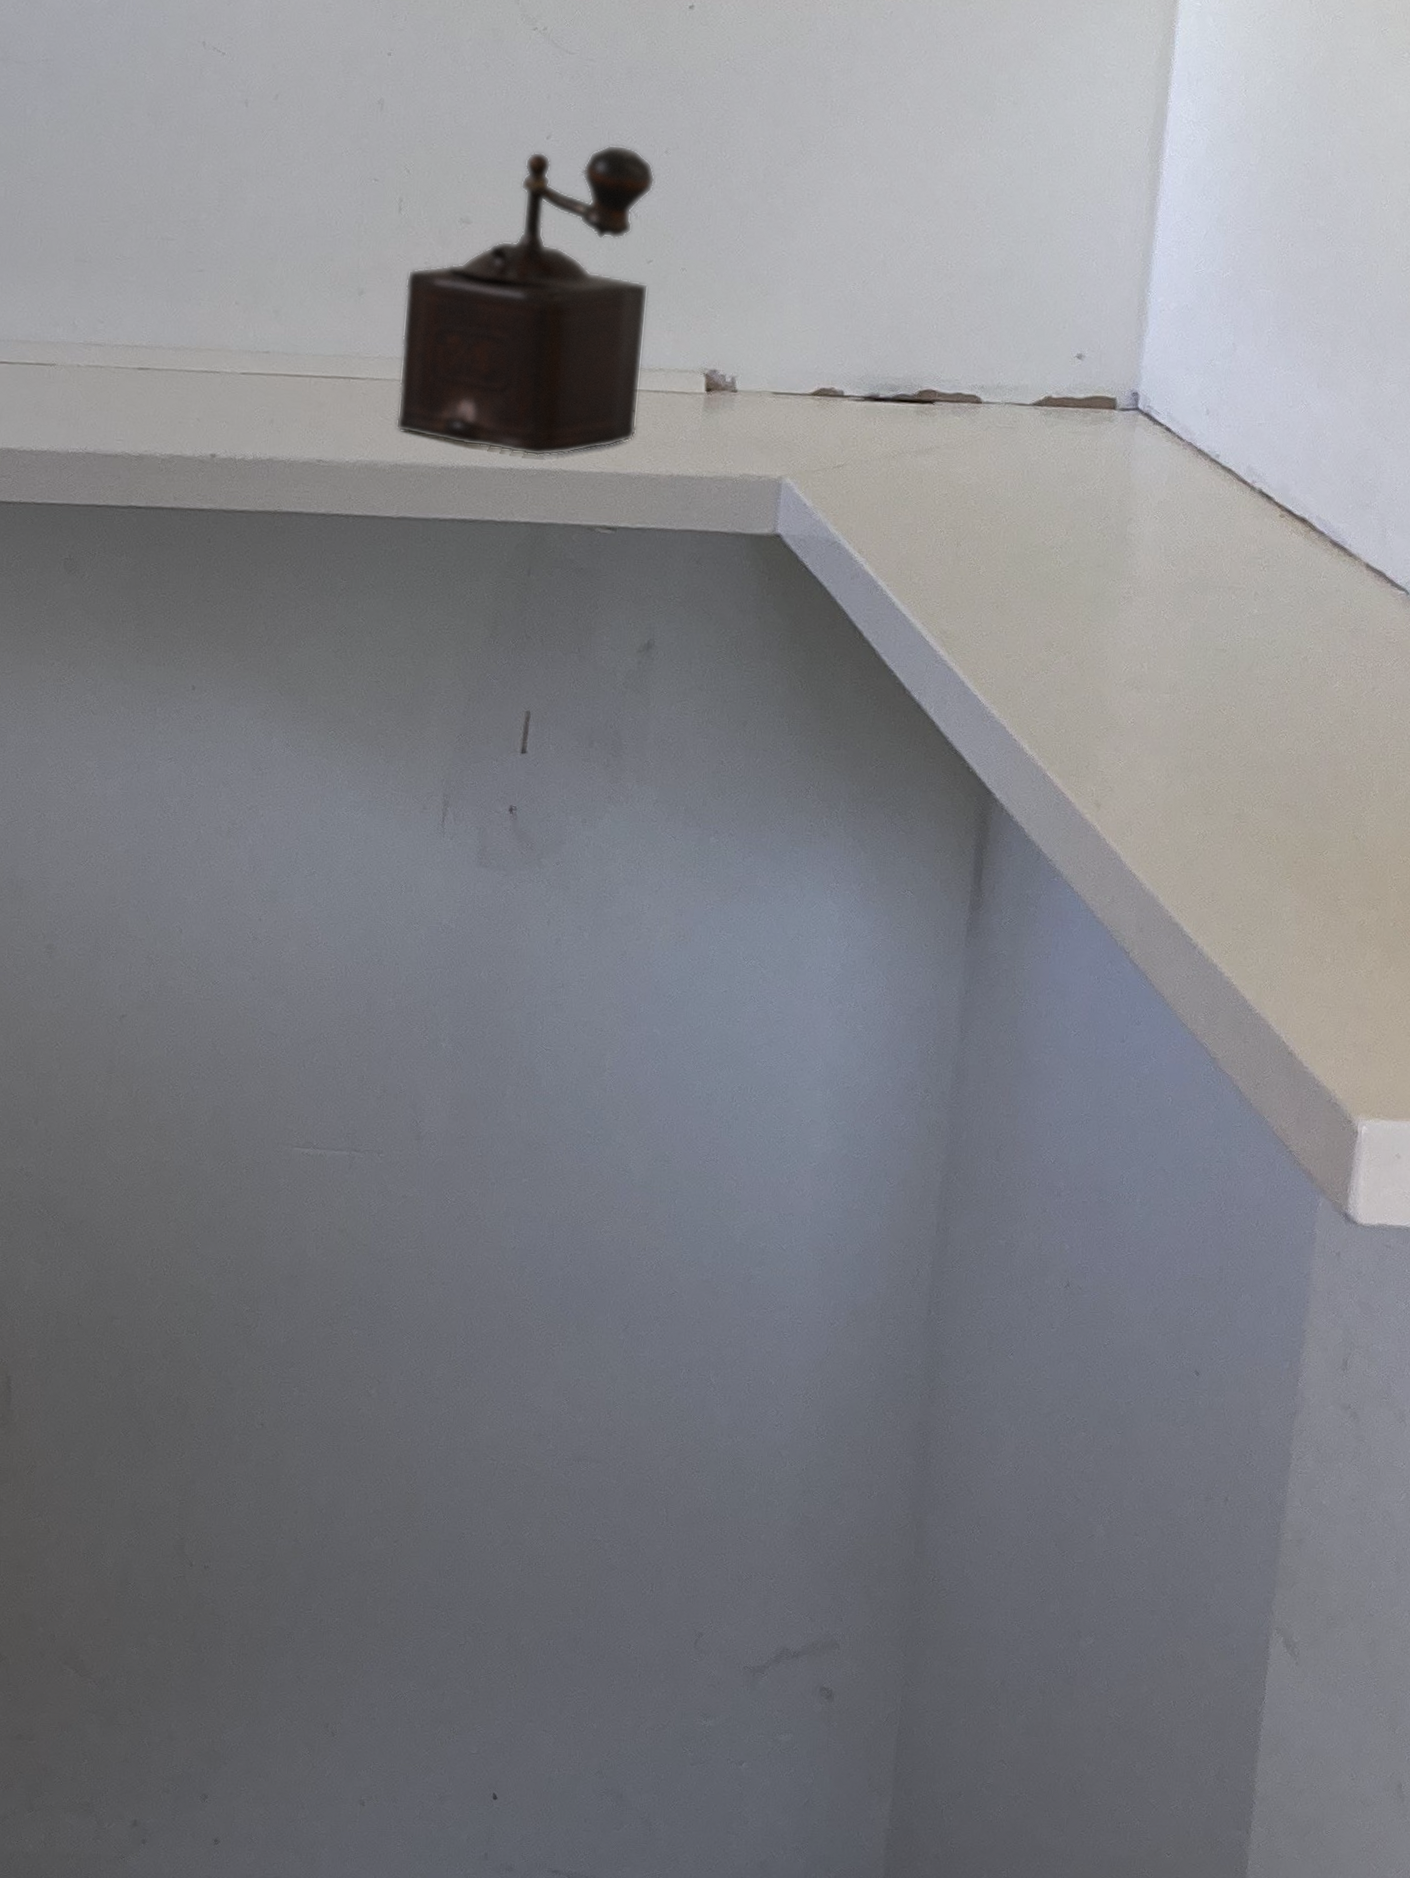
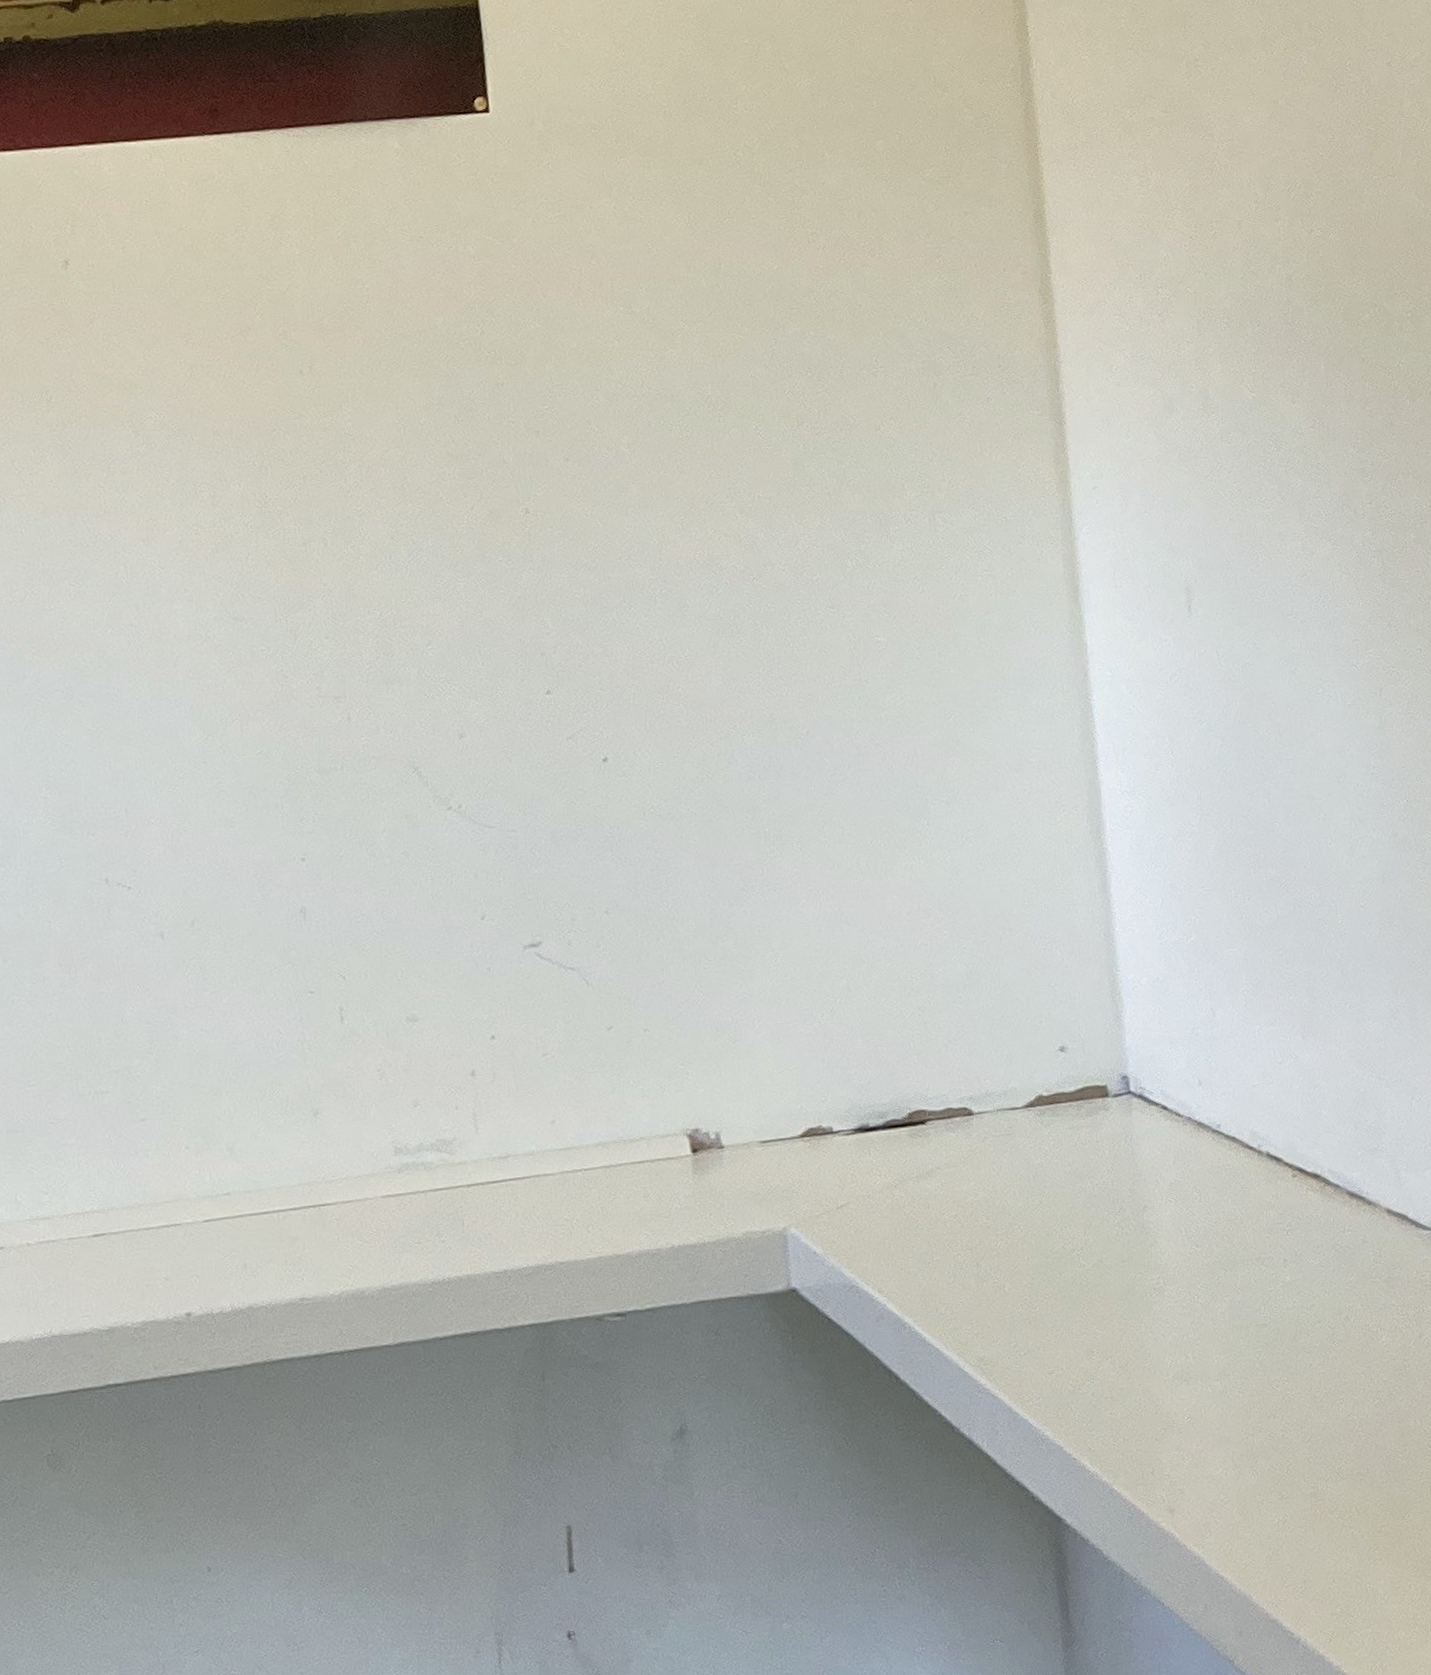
pepper mill: present [395,144,655,457] -> none [361,913,629,1255]

